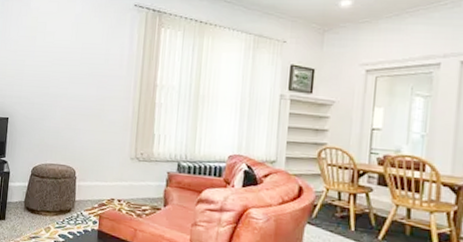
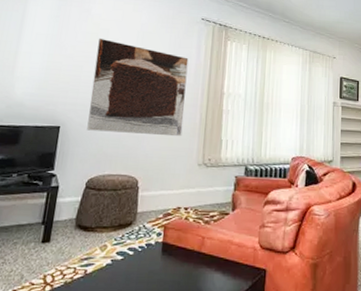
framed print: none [30,31,121,130] -> present [87,37,189,137]

